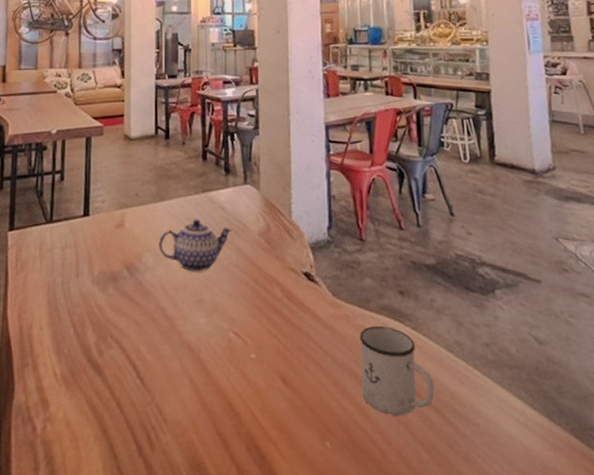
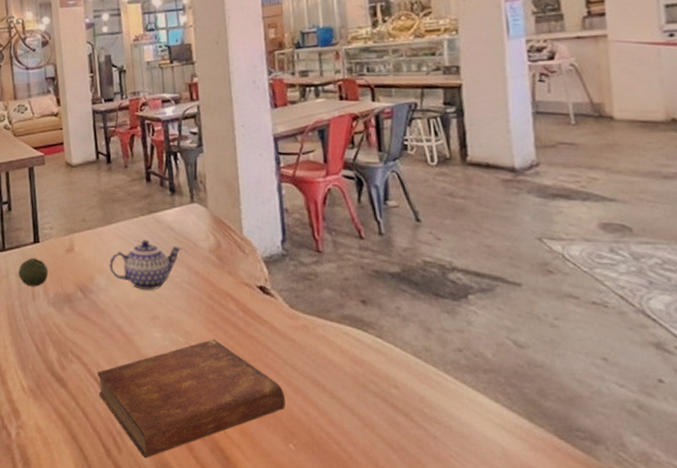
fruit: none [64,231,96,263] -> present [18,257,49,287]
bible: none [136,326,324,458] -> present [97,339,286,459]
mug: present [360,326,435,415] -> none [320,335,402,419]

